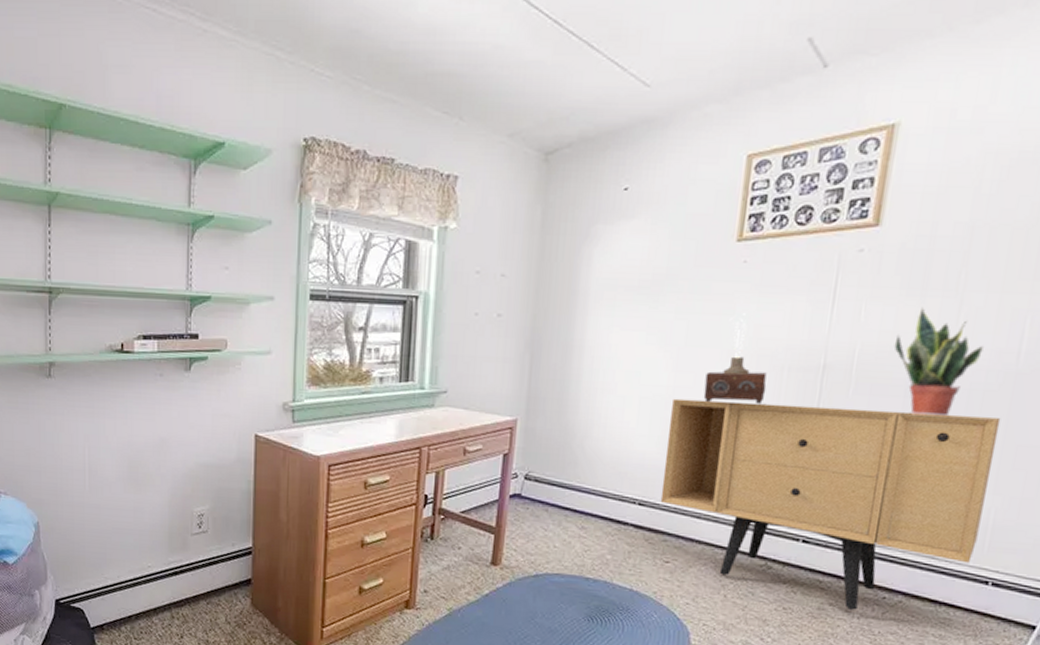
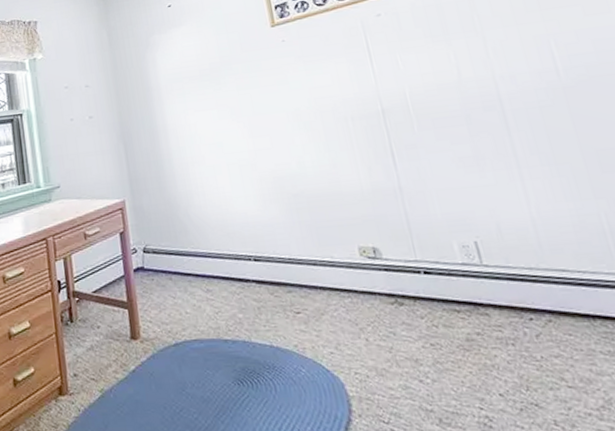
sideboard: present [660,398,1001,610] -> none [257,129,605,337]
table lamp: present [703,313,767,405] -> none [279,80,339,158]
potted plant: present [894,308,984,417] -> none [437,49,524,139]

